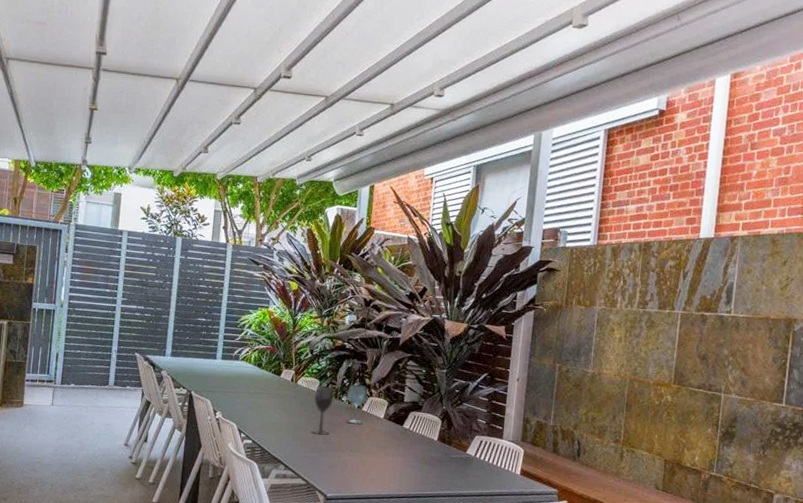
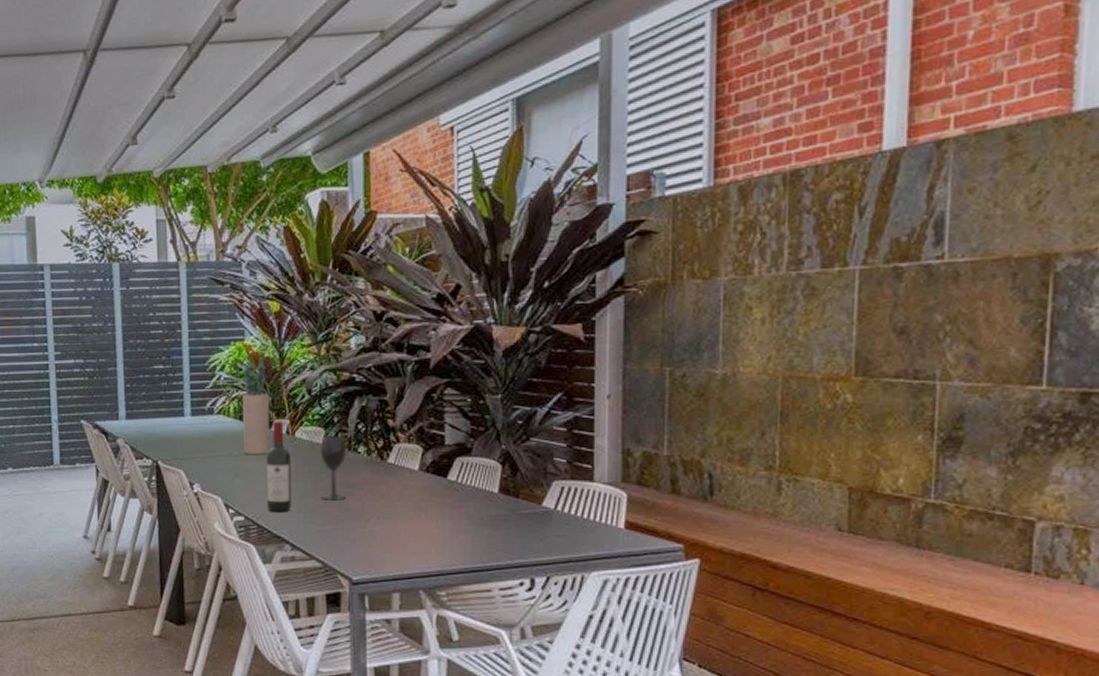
vase: none [257,318,283,395] -> present [241,352,270,455]
wine bottle: none [270,370,292,440] -> present [266,421,292,513]
wine glass: present [346,384,368,425] -> none [364,428,394,482]

